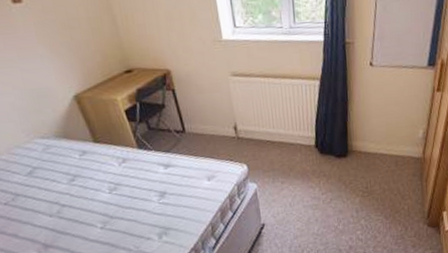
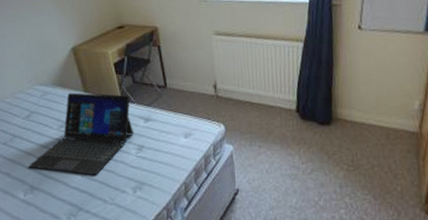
laptop: none [38,142,155,227] -> present [28,92,135,175]

